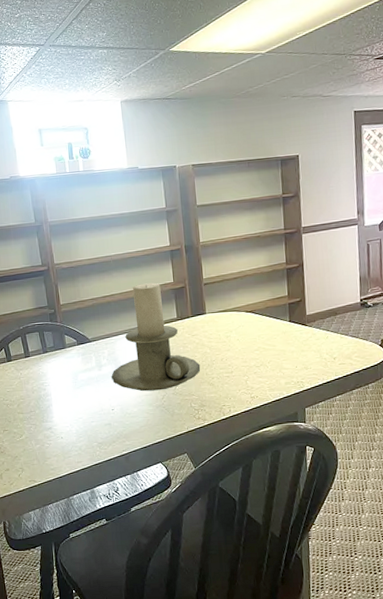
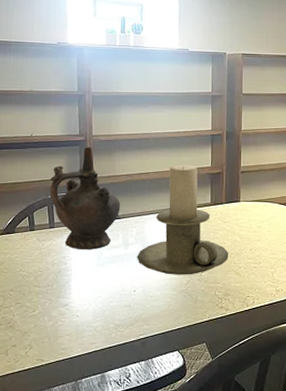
ceremonial vessel: none [20,276,90,376] -> present [50,147,121,250]

